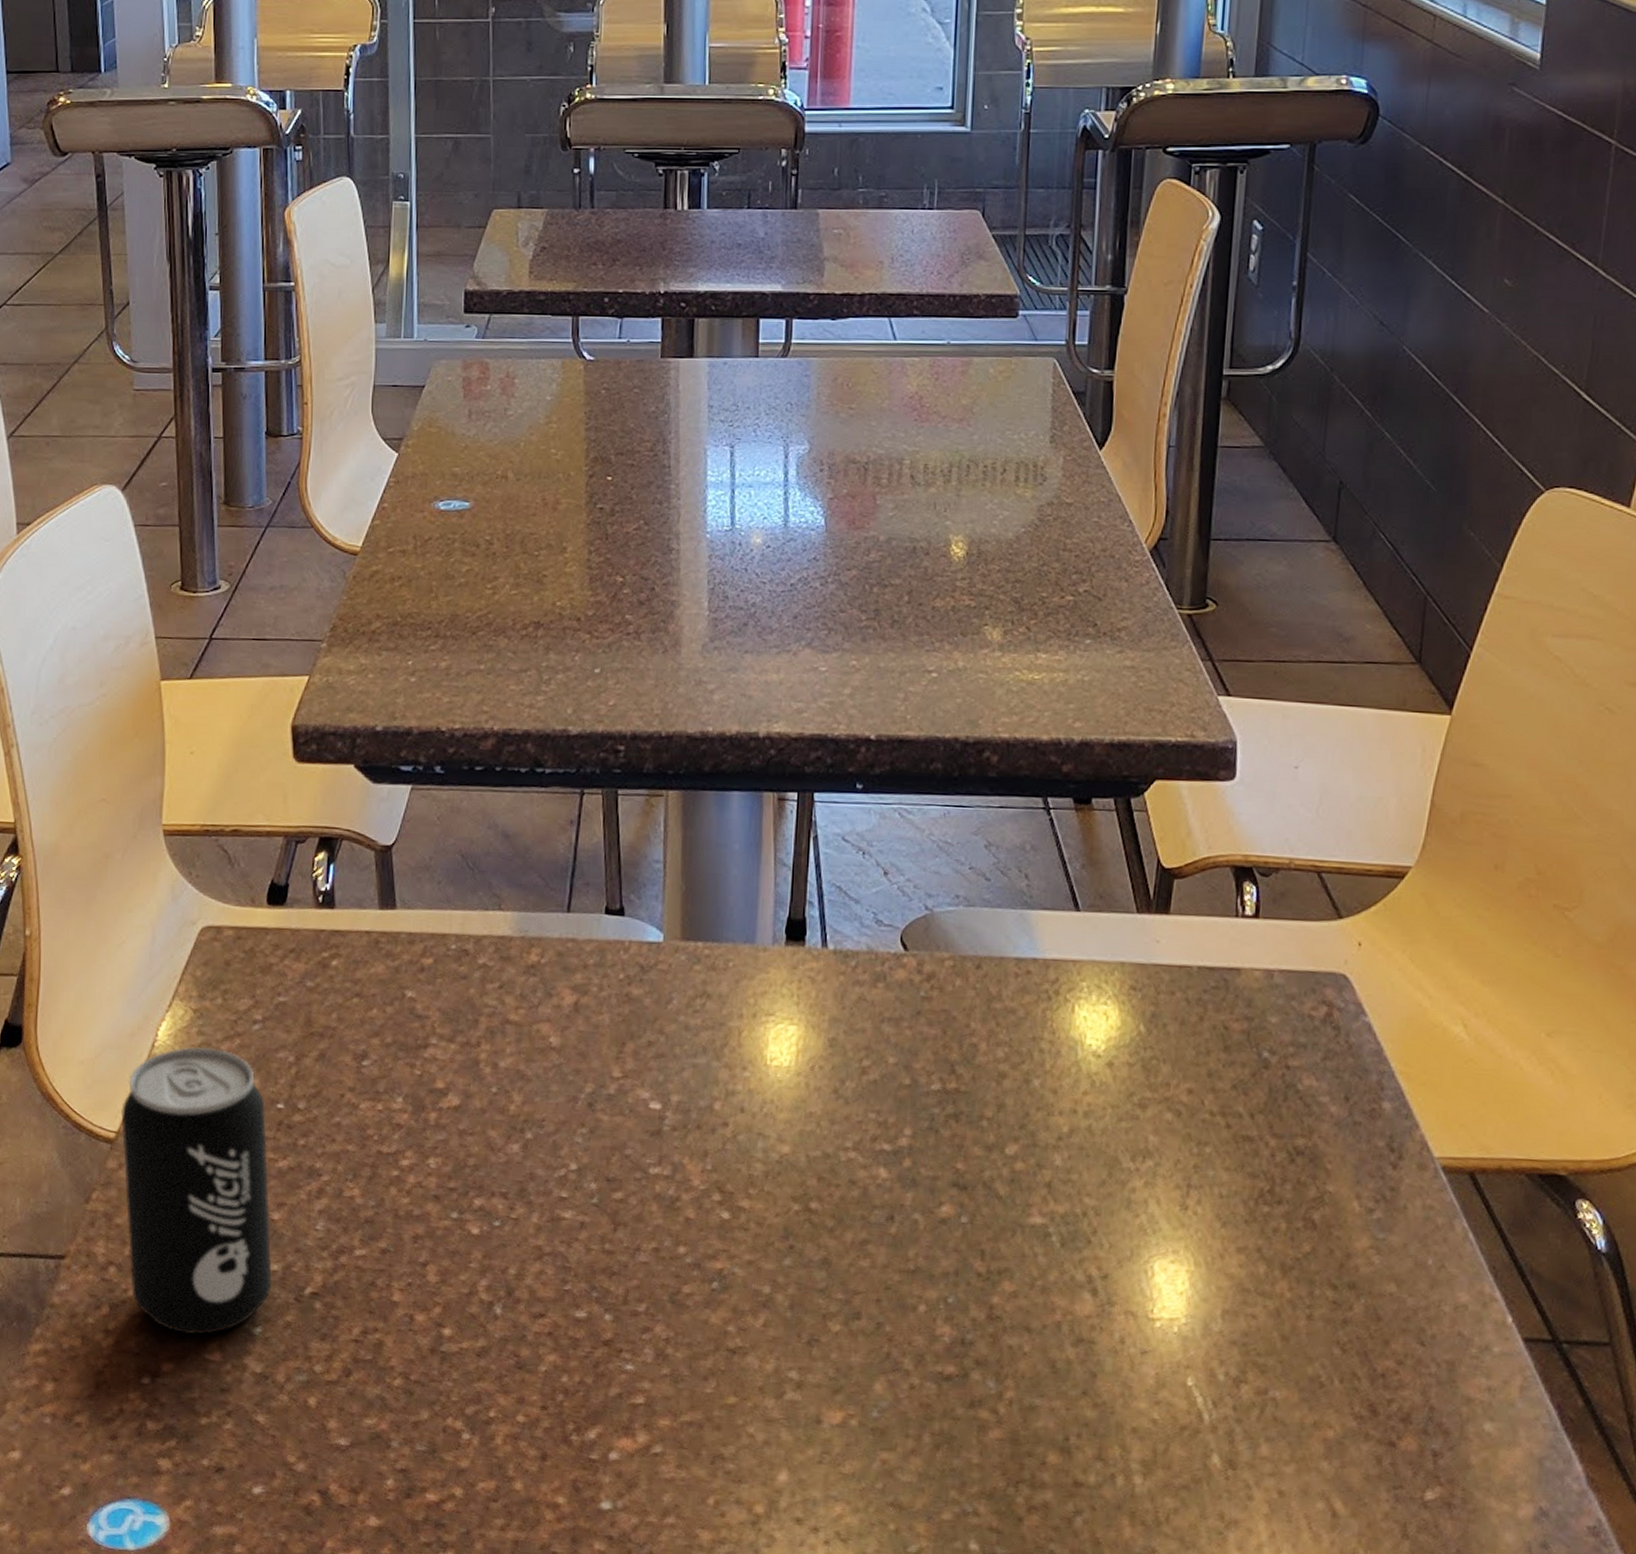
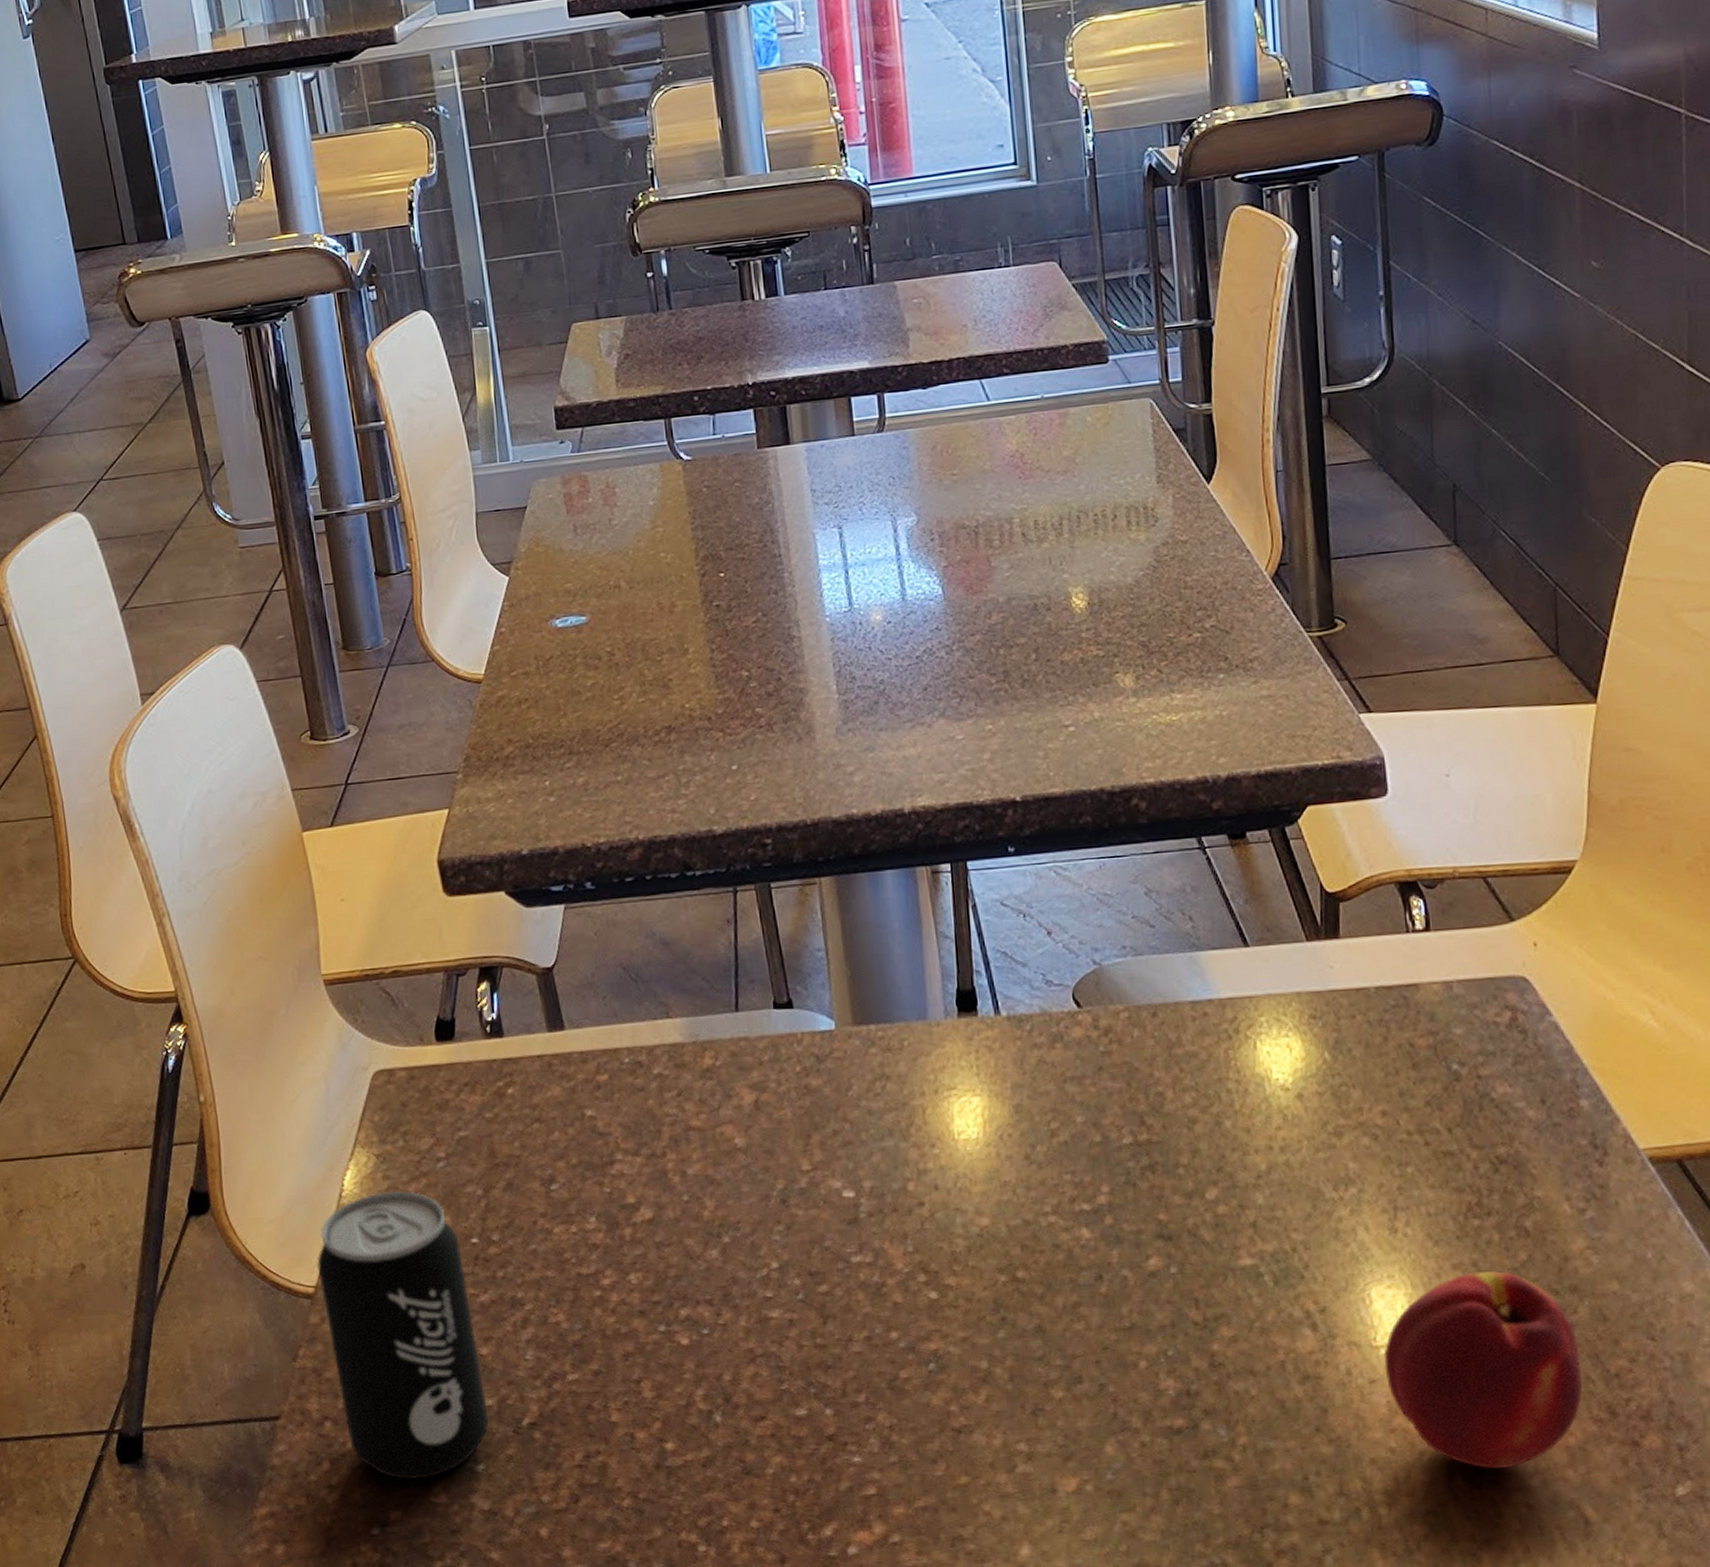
peach: none [1157,1257,1350,1453] -> present [1384,1271,1583,1469]

